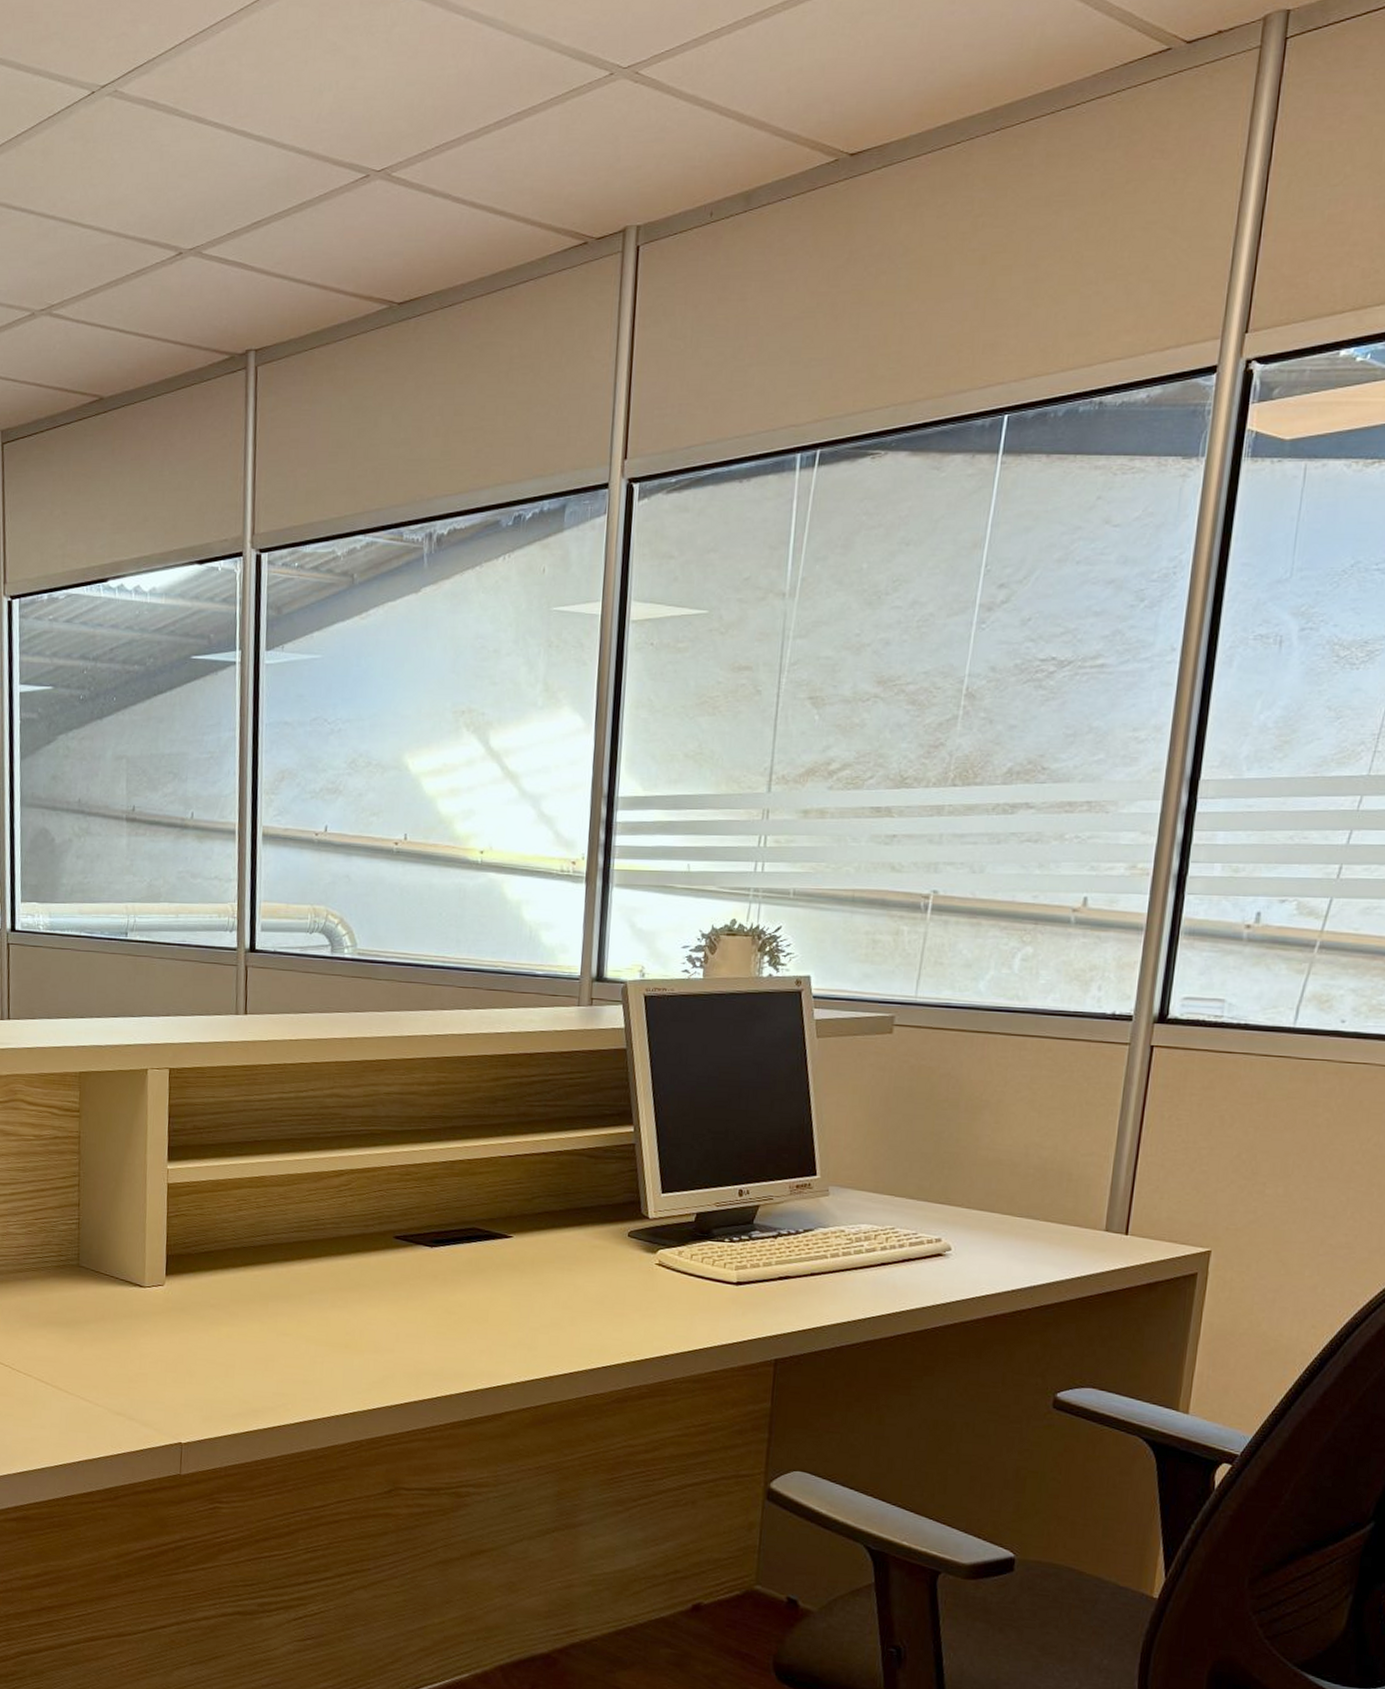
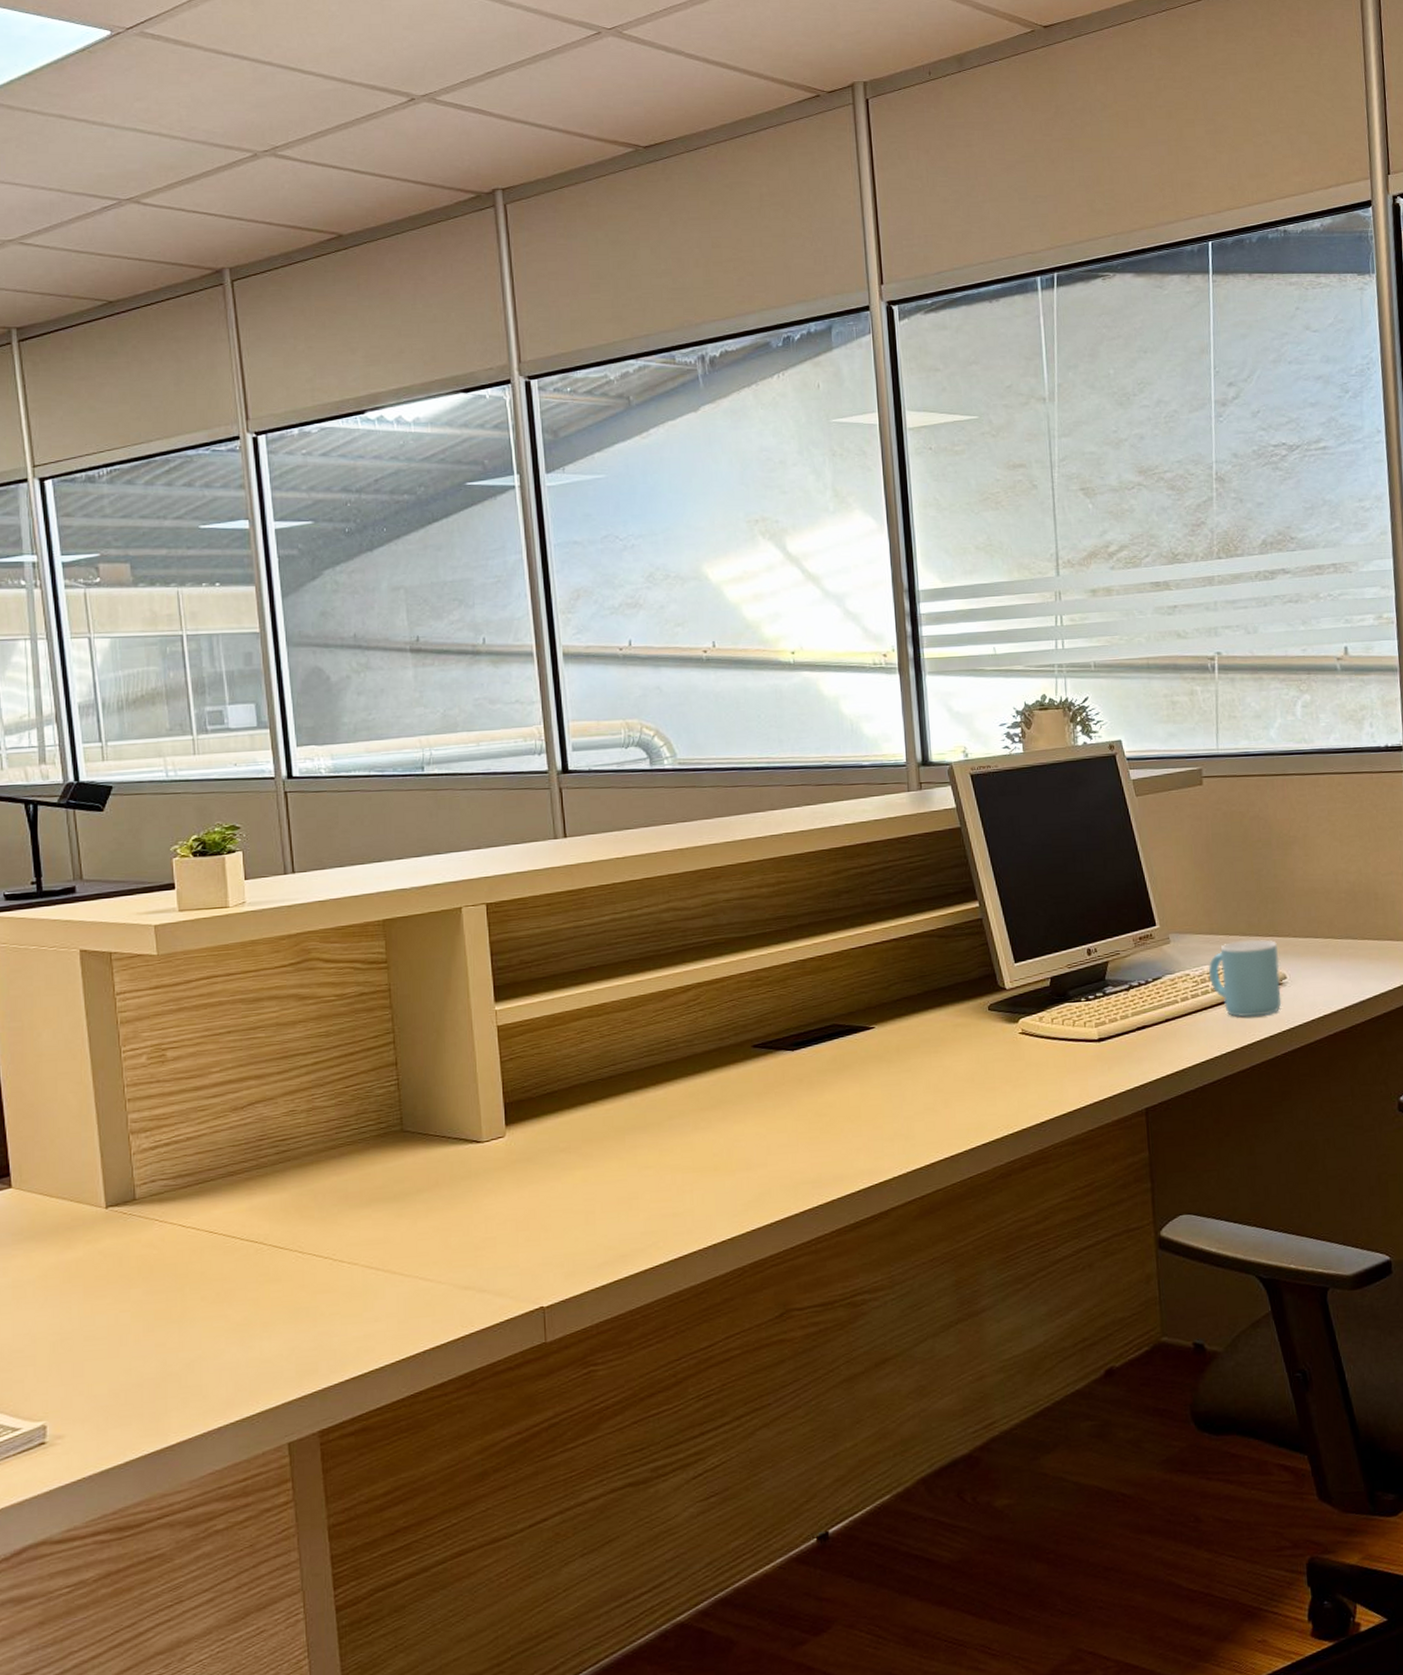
mug: none [865,1204,947,1285] -> present [1208,939,1281,1017]

